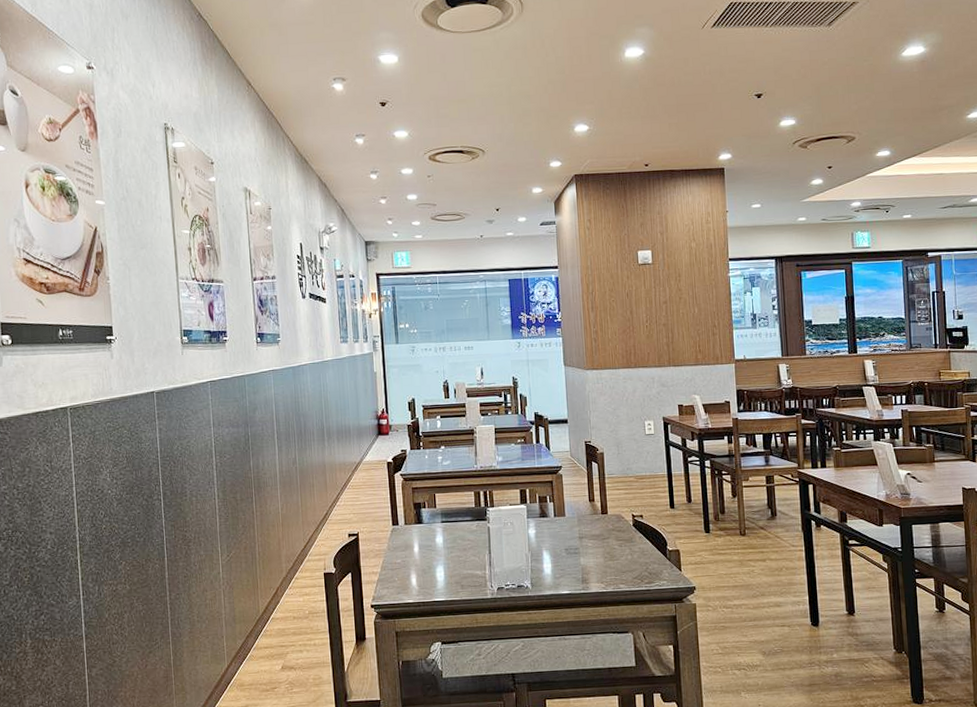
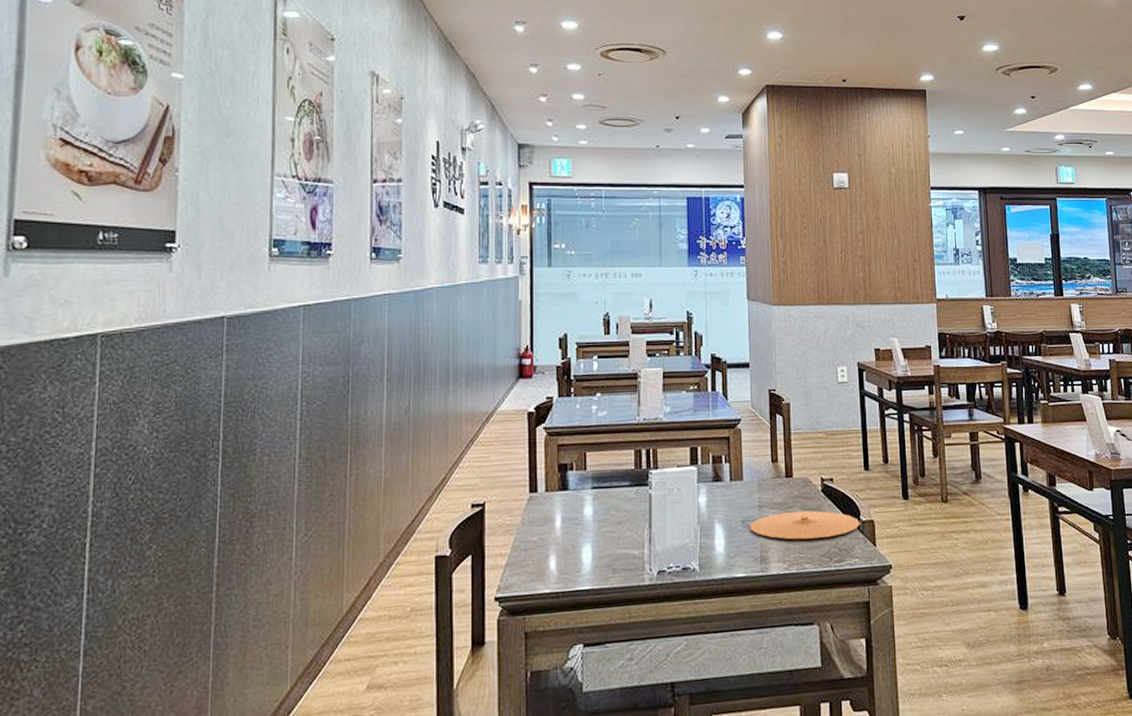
plate: none [572,541,667,565] -> present [749,510,860,540]

